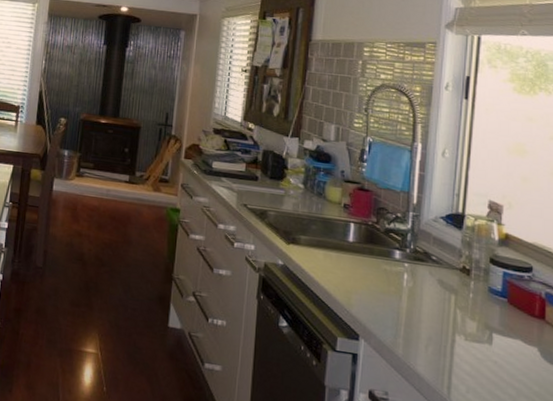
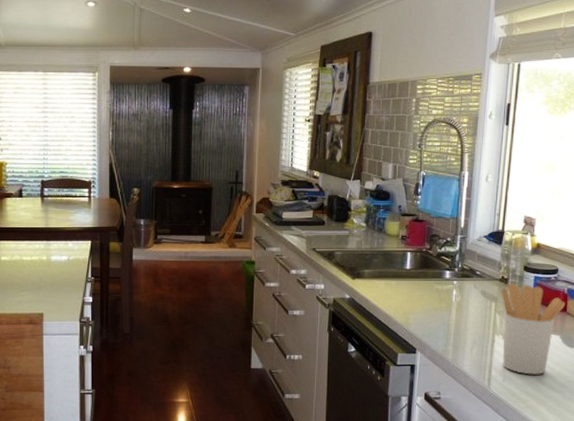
utensil holder: none [463,276,544,392] -> present [502,284,566,375]

